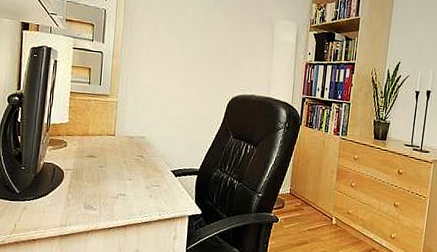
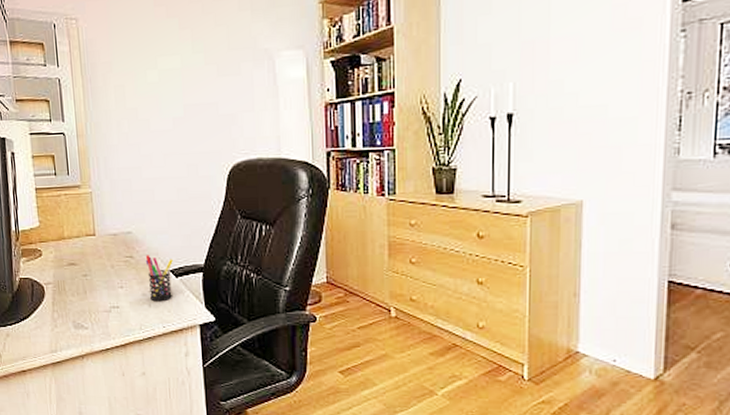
pen holder: none [152,156,175,195] -> present [145,255,173,302]

